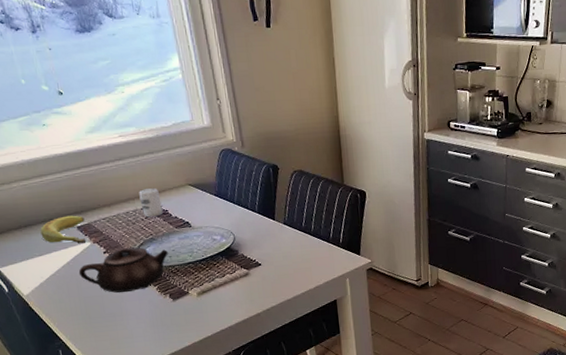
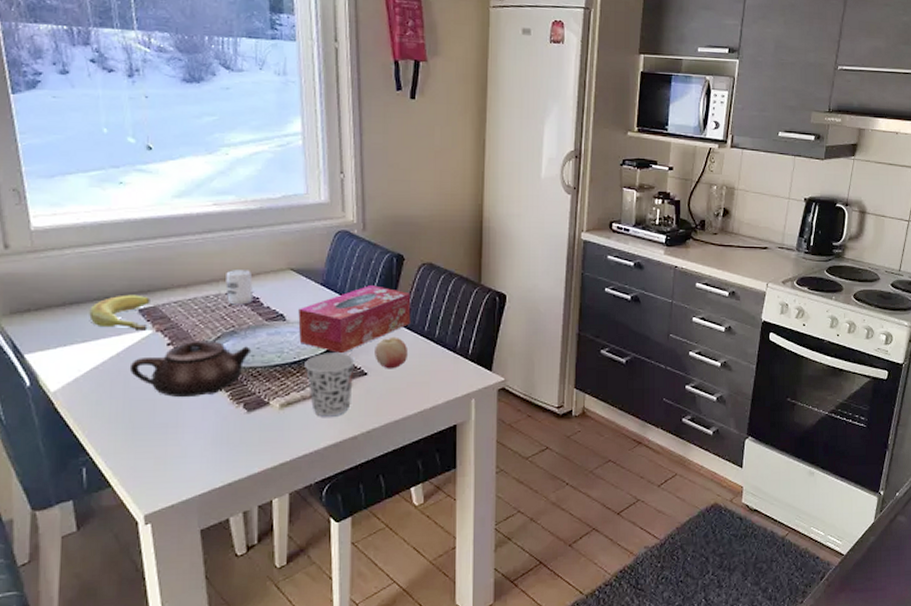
tissue box: none [200,192,290,250] -> present [298,285,411,354]
cup: none [211,249,252,301] -> present [305,353,355,417]
fruit: none [264,233,291,260] -> present [375,336,407,369]

